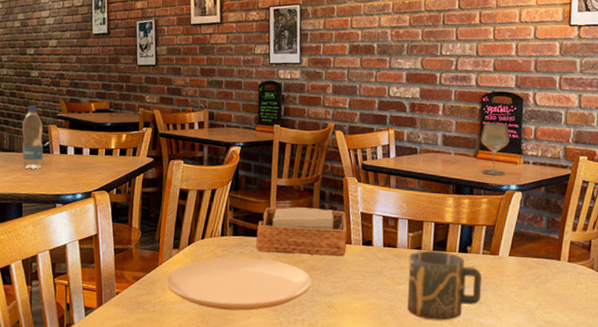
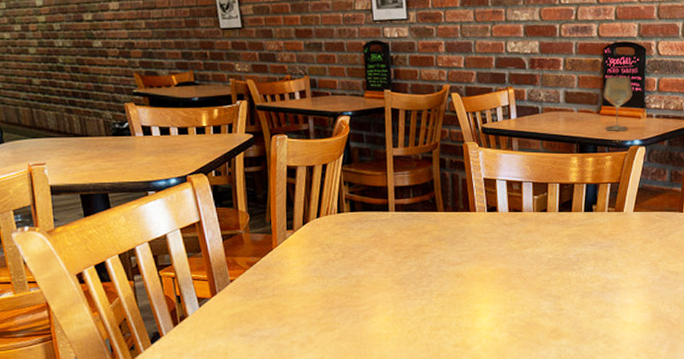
bottle: present [22,105,44,169] -> none [92,81,125,155]
plate: present [166,257,312,311] -> none [283,233,437,288]
napkin holder: present [256,207,348,257] -> none [376,177,471,227]
cup: present [407,250,482,321] -> none [535,212,608,280]

